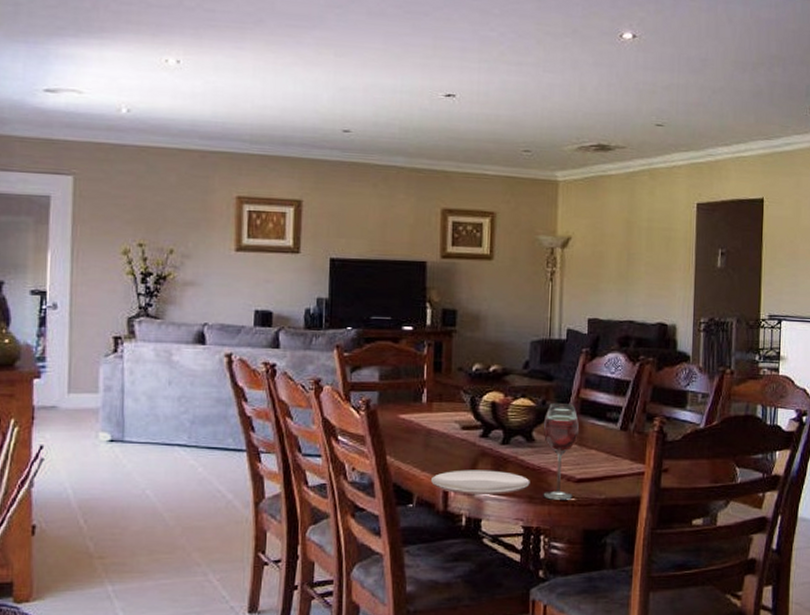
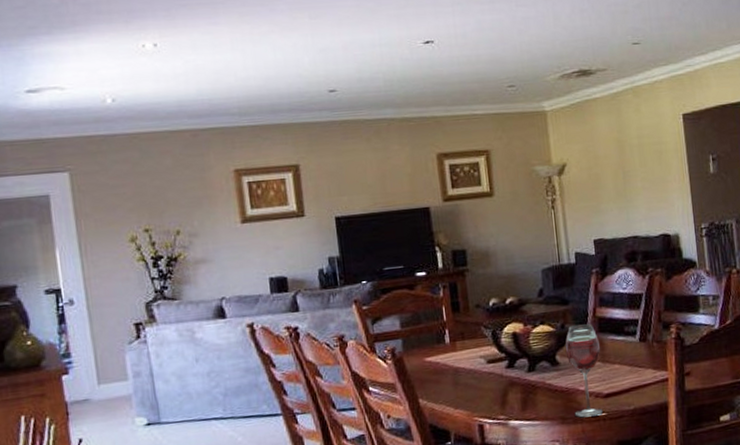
plate: present [431,470,530,494] -> none [465,397,561,425]

